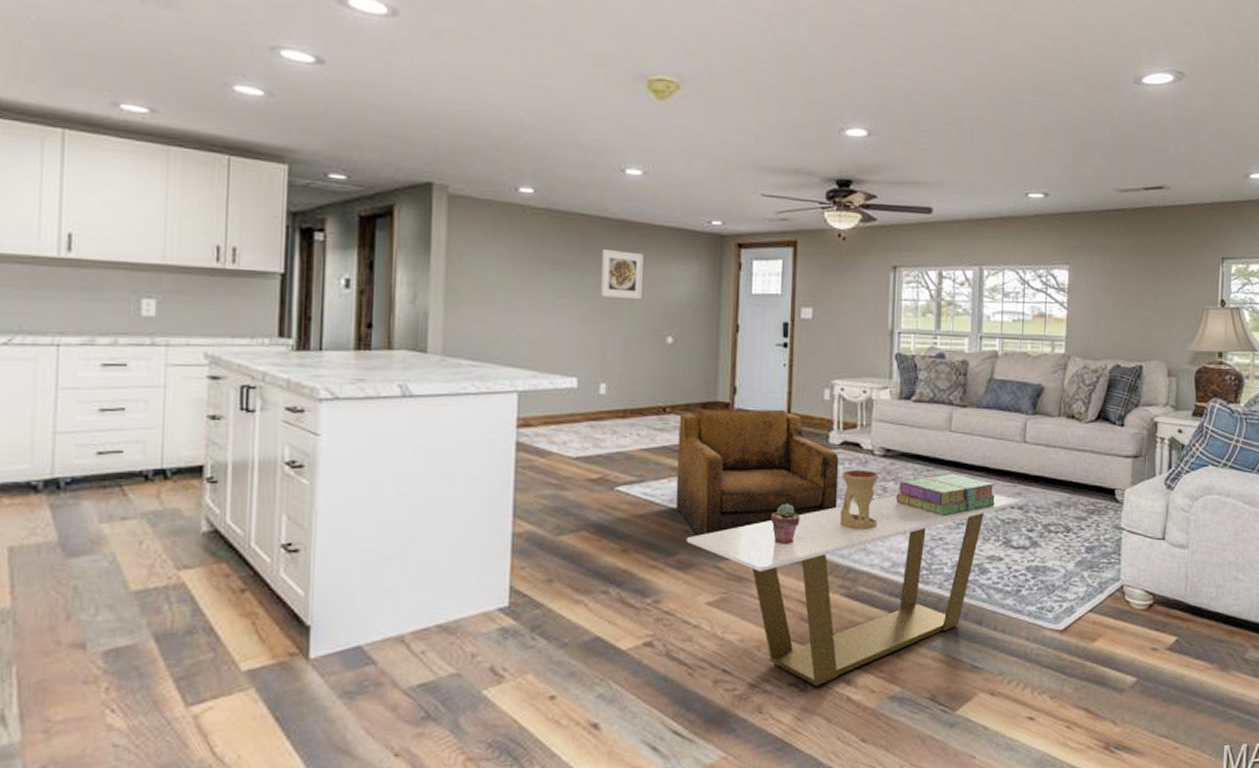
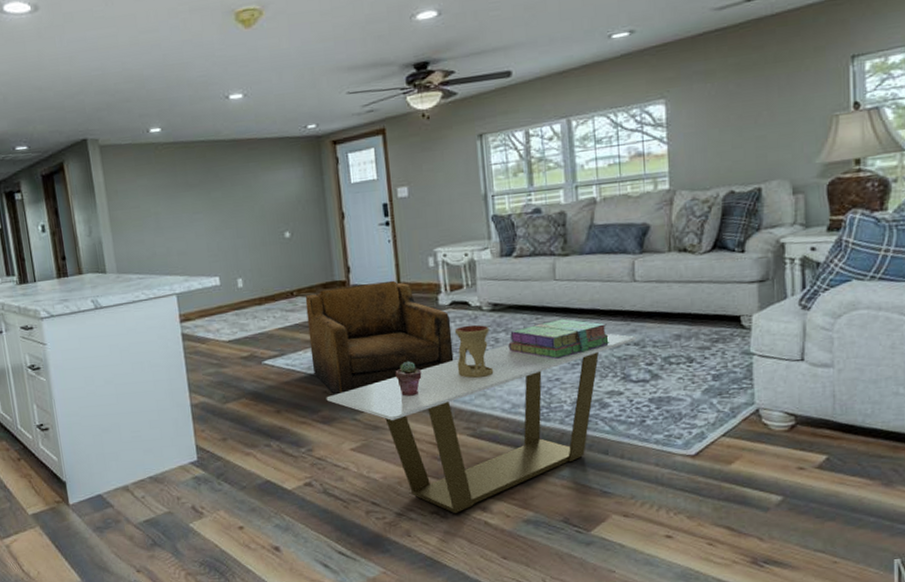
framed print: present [600,250,643,299] -> none [221,165,259,207]

